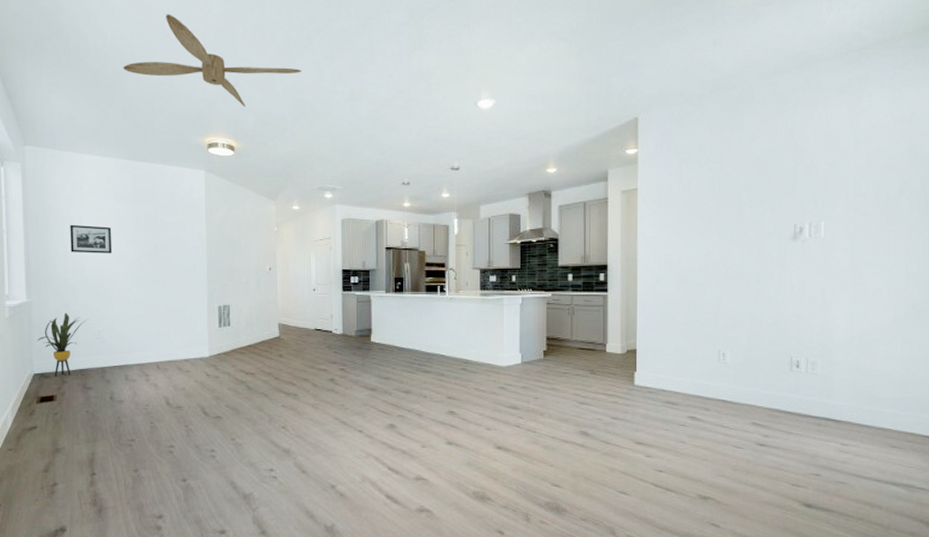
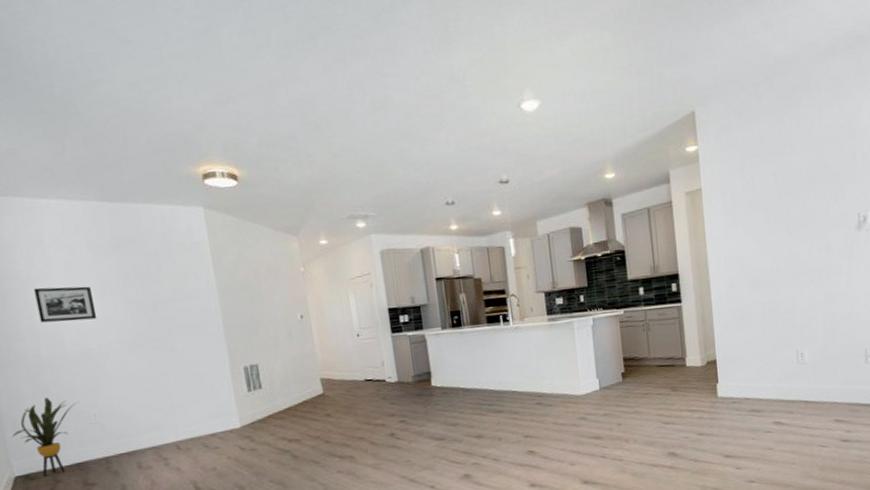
ceiling fan: present [123,14,302,108] -> none [75,14,309,127]

